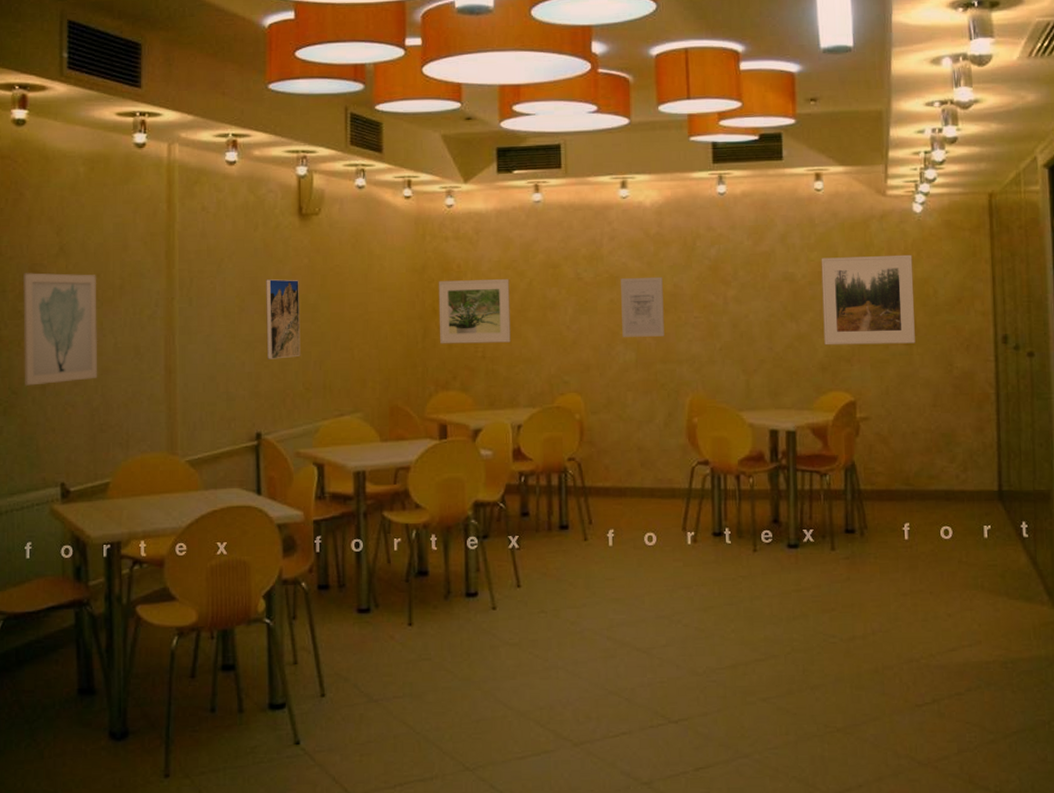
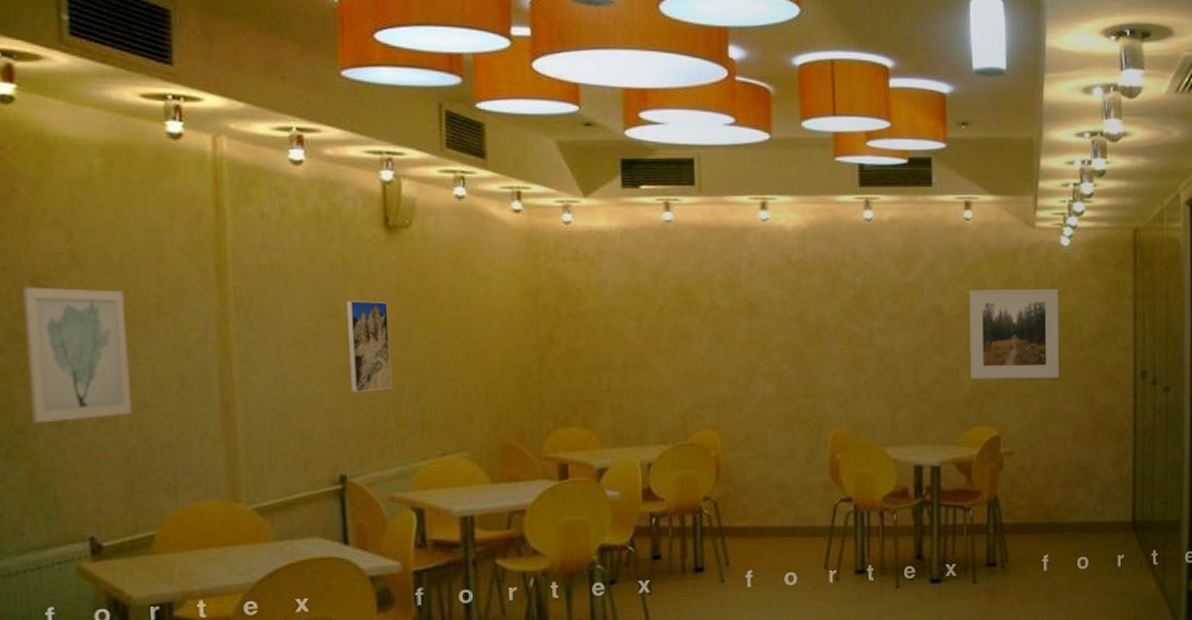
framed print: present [438,279,511,344] -> none [555,306,639,376]
wall art: present [621,276,664,337] -> none [760,306,807,370]

